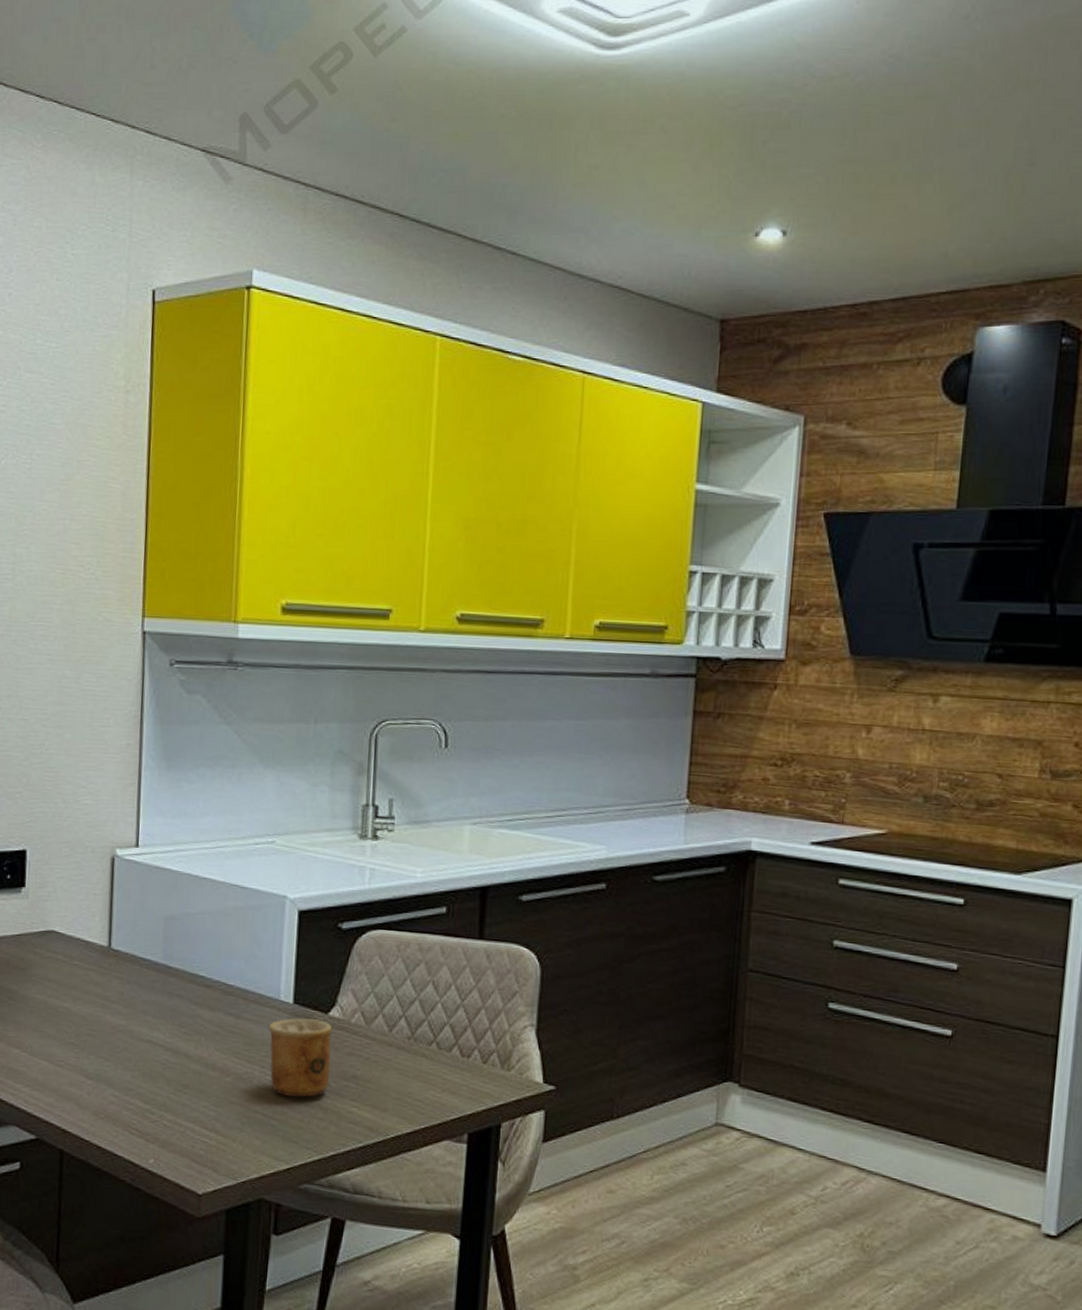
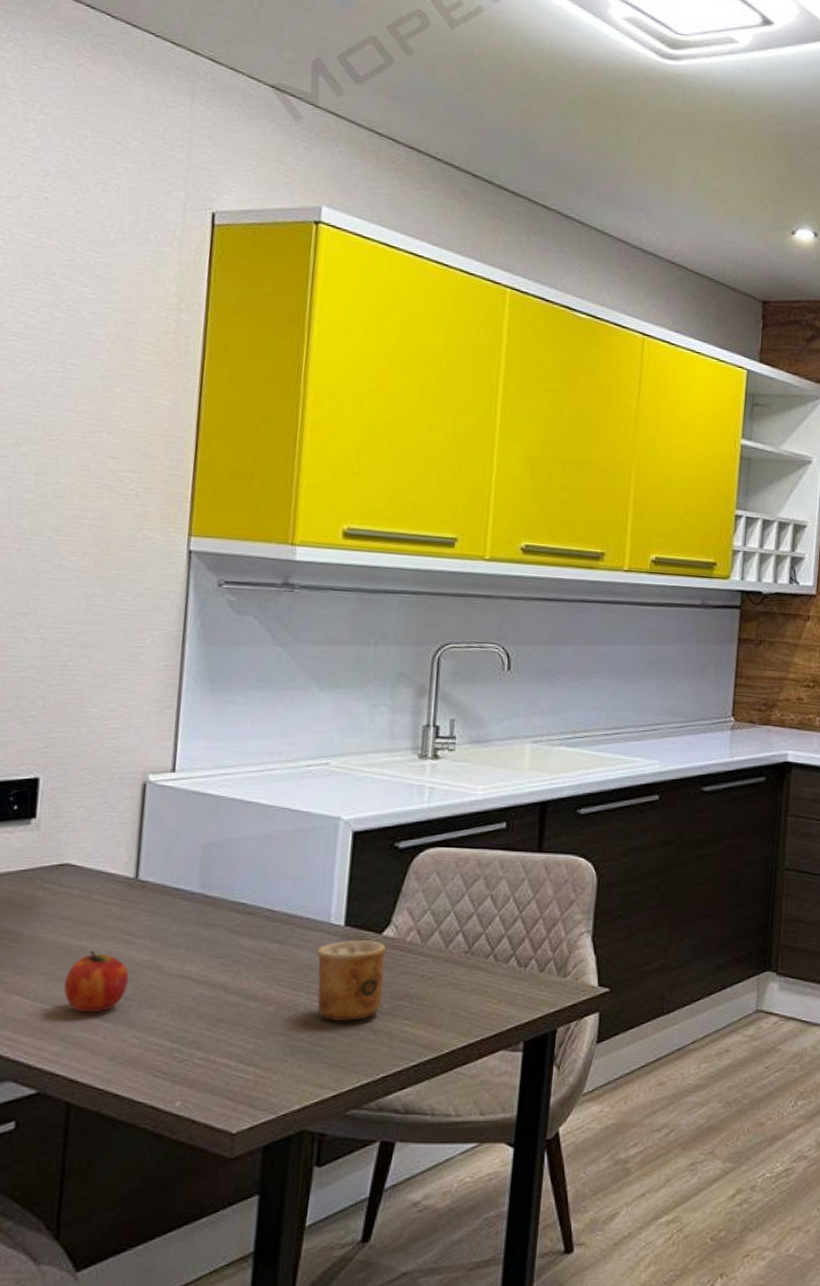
fruit: none [53,1013,106,1070] -> present [63,951,129,1013]

